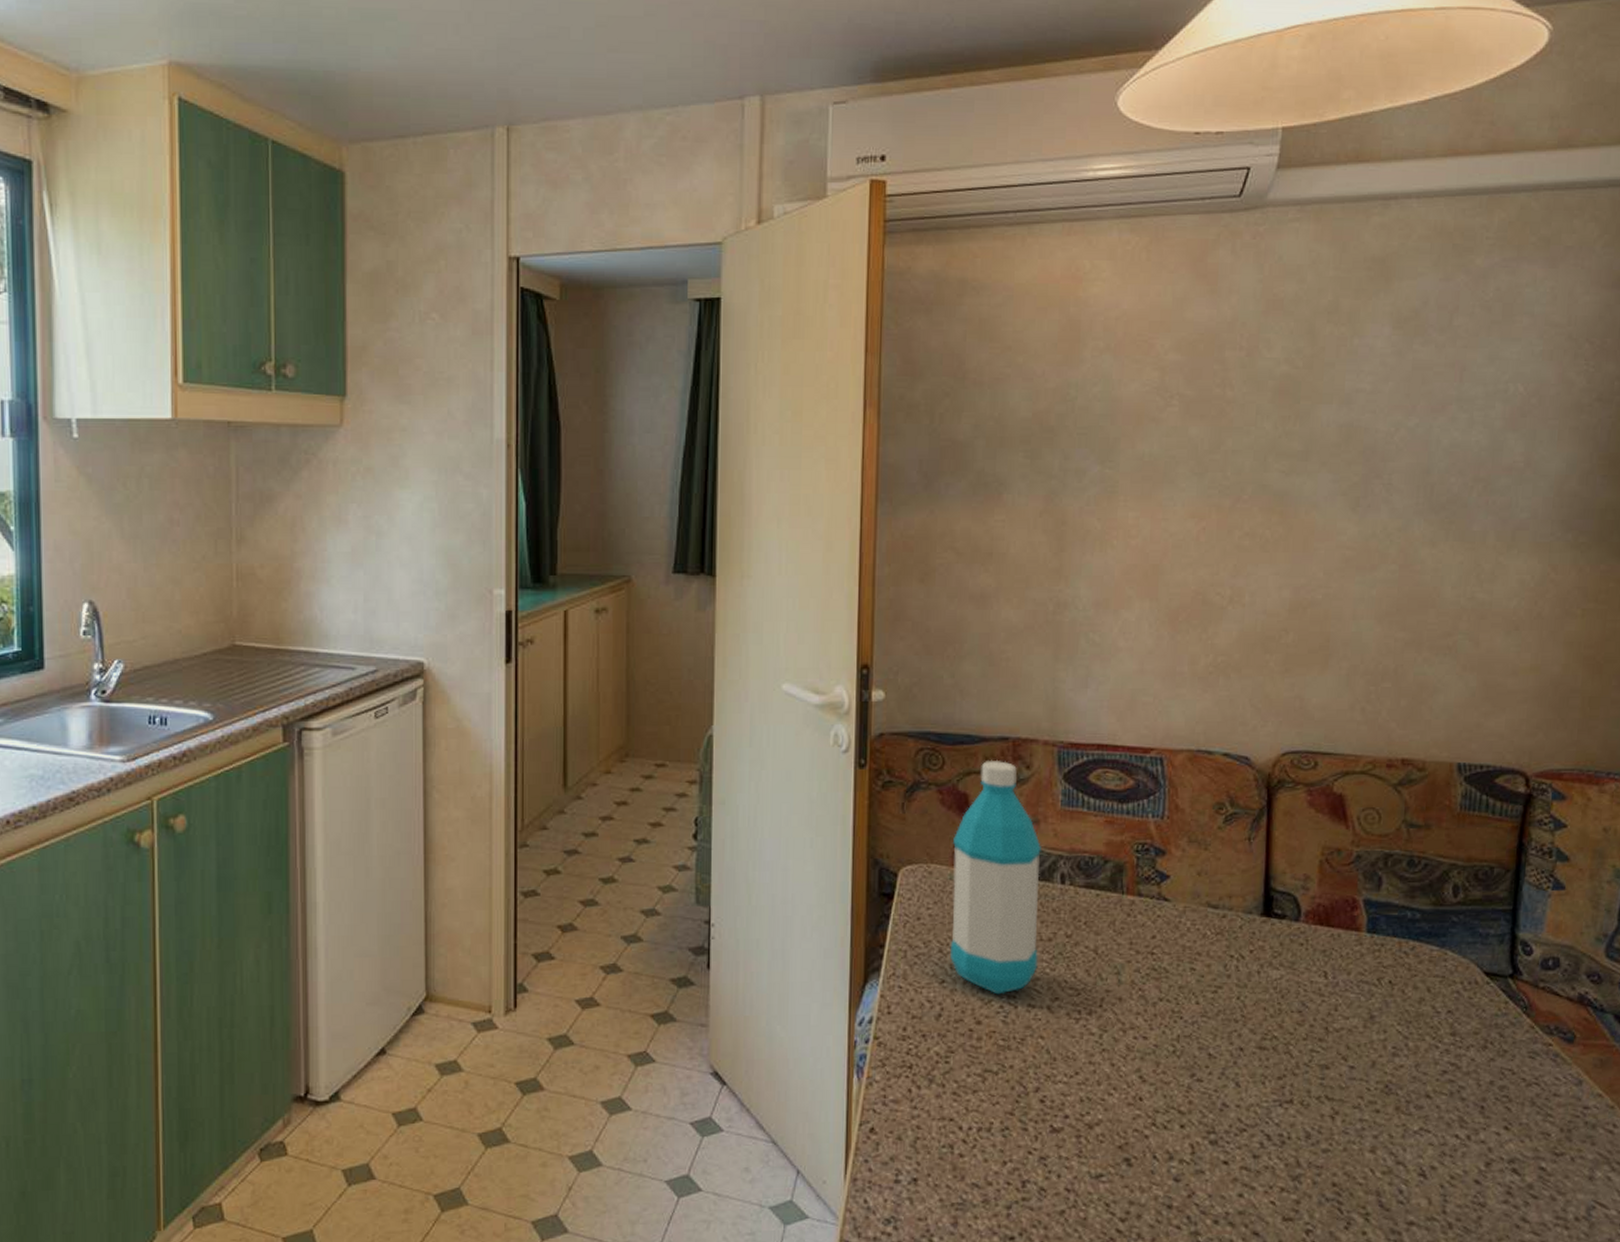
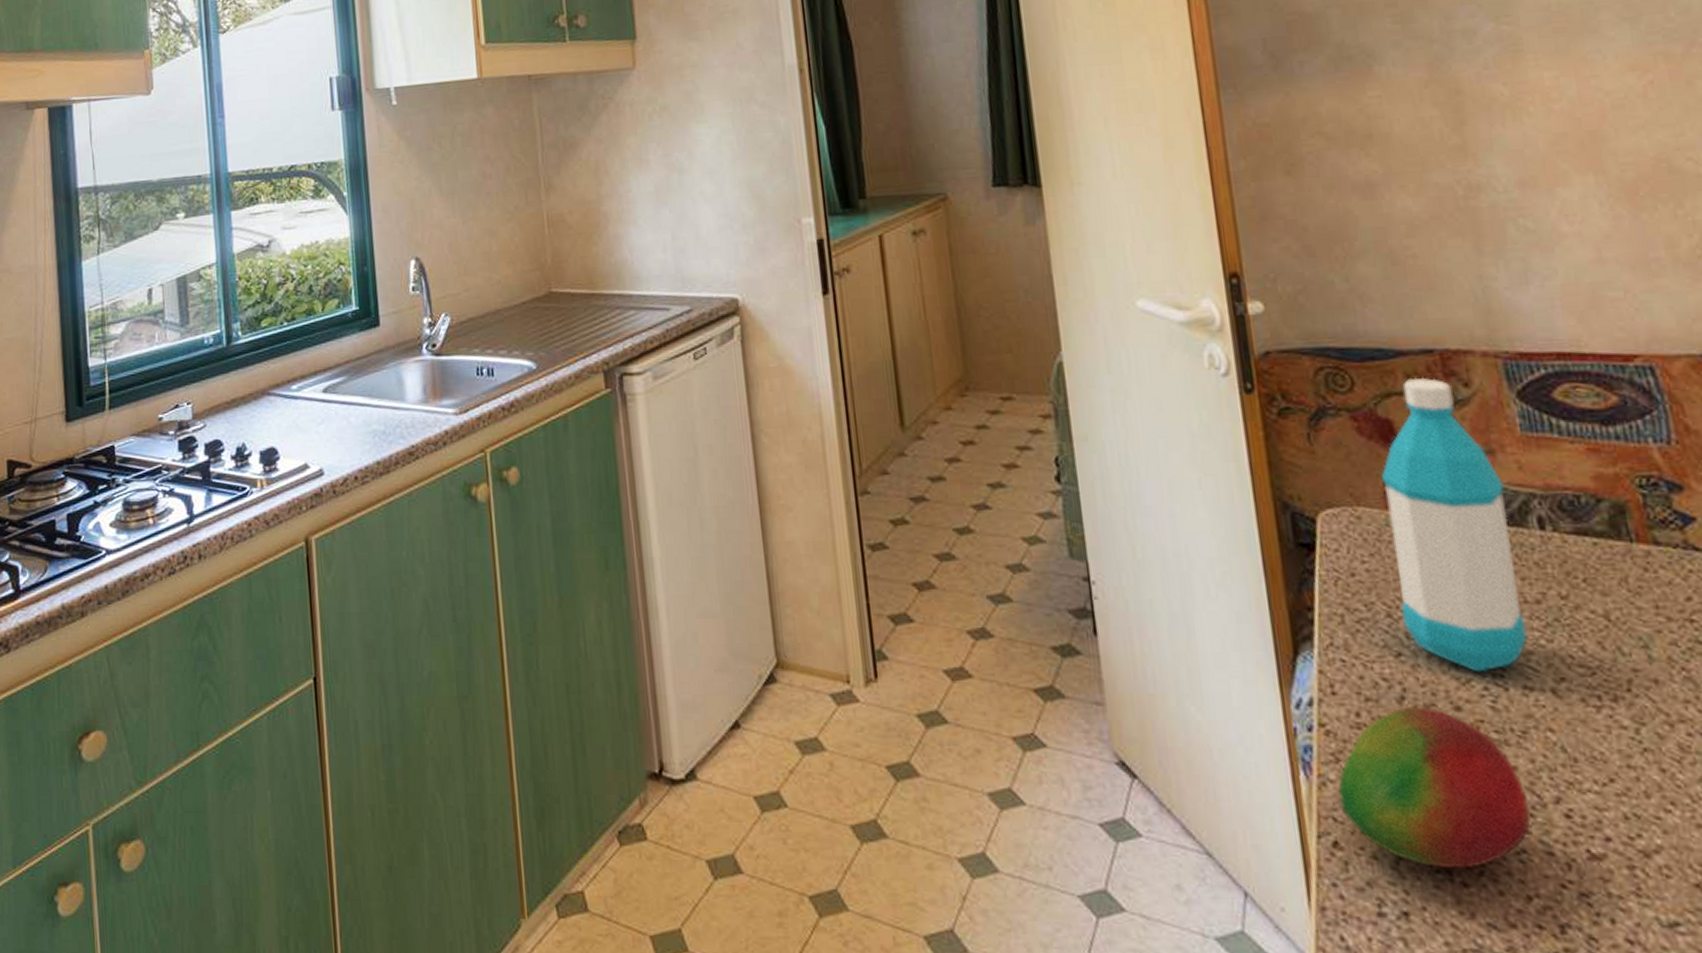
fruit: none [880,1021,1017,1145] -> present [1338,706,1531,870]

